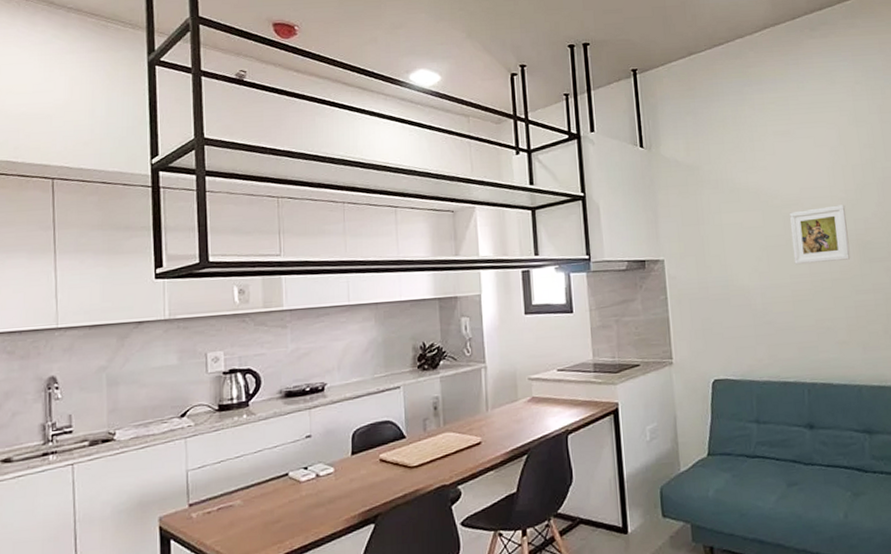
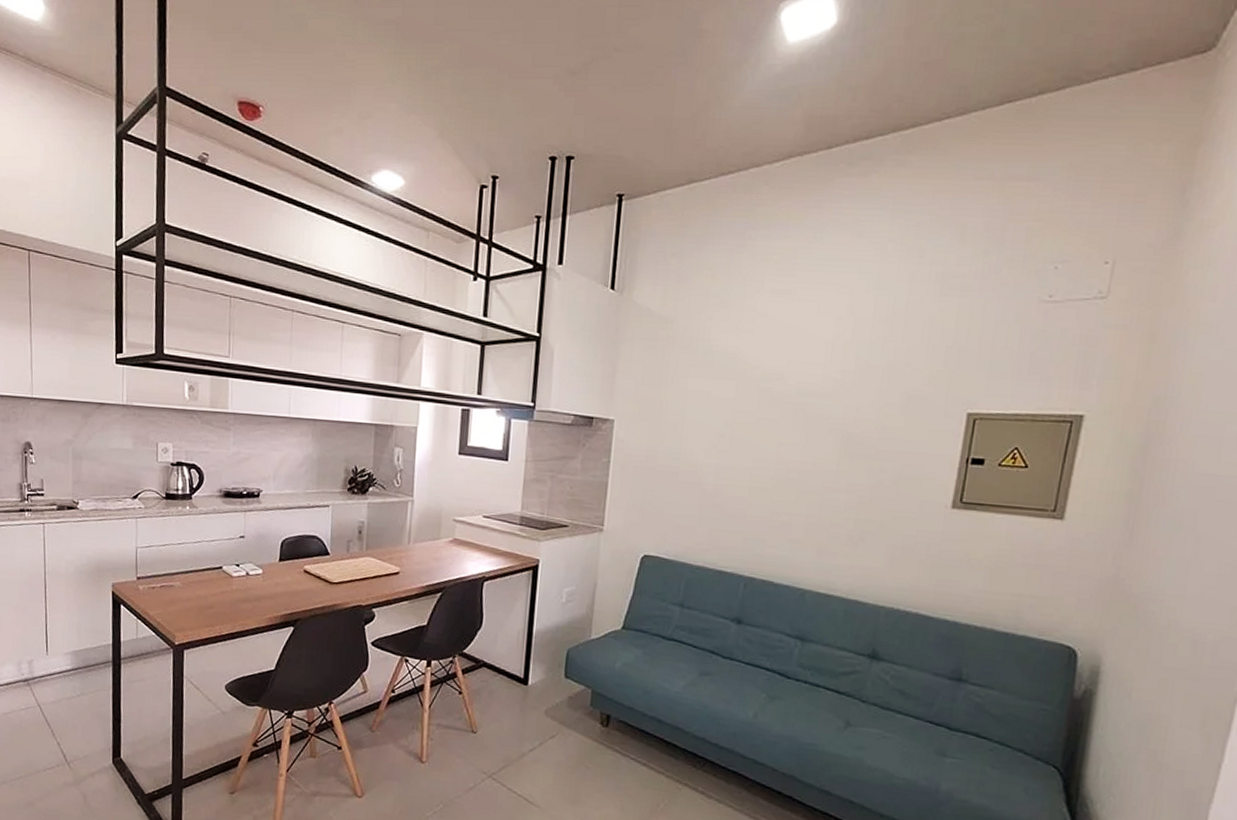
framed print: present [790,205,851,265] -> none [761,386,838,452]

